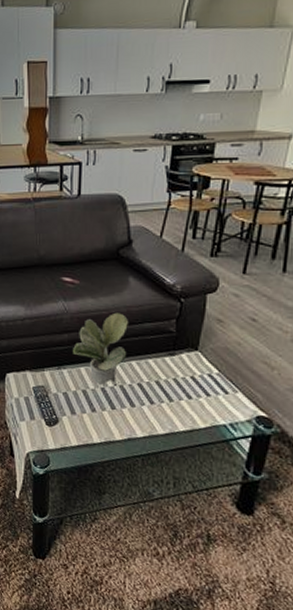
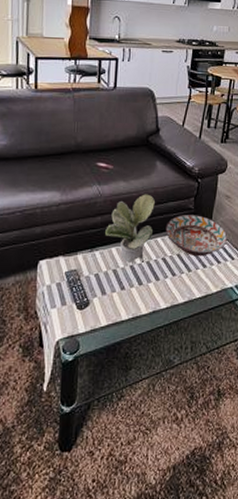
decorative bowl: none [141,338,220,387] -> present [165,215,228,257]

